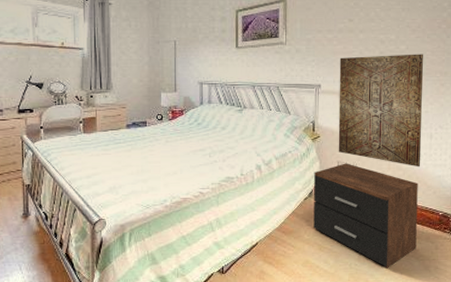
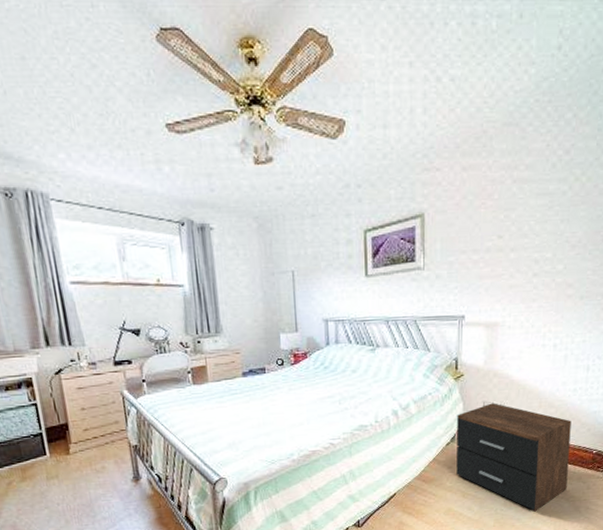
wall art: present [338,54,423,167] -> none [484,273,583,404]

